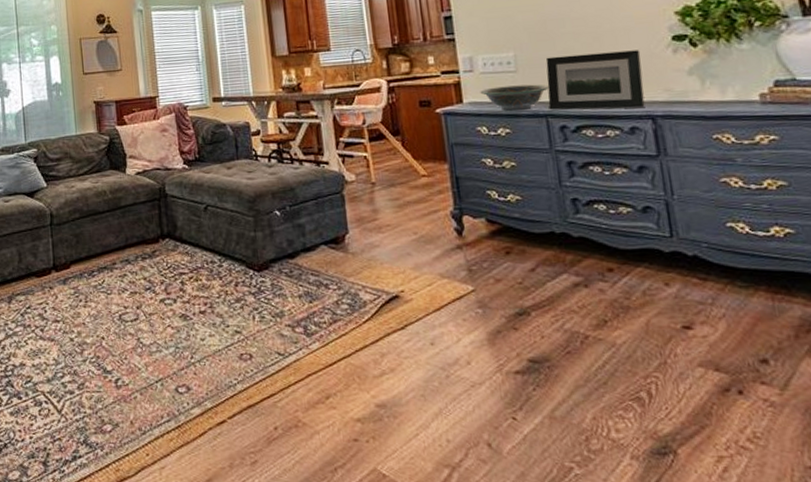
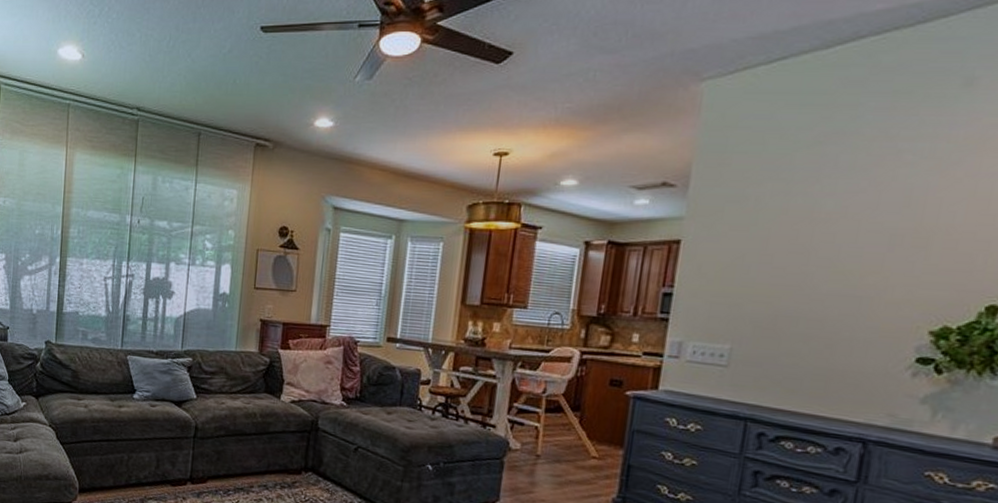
decorative bowl: present [480,84,549,112] -> none [680,378,759,410]
picture frame: present [545,50,645,110] -> none [751,356,875,430]

